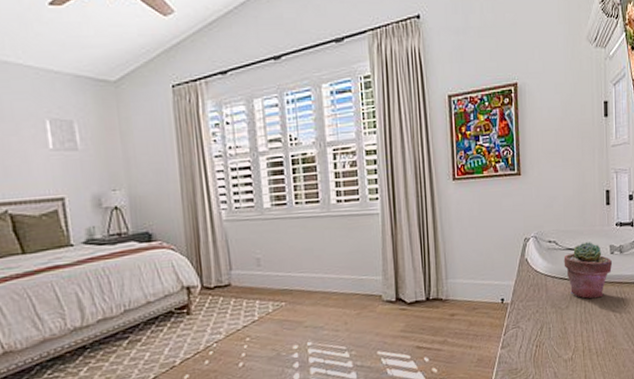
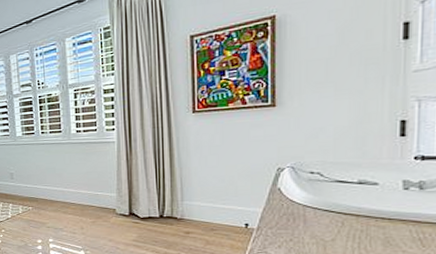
potted succulent: present [563,242,613,299] -> none [330,175,407,235]

